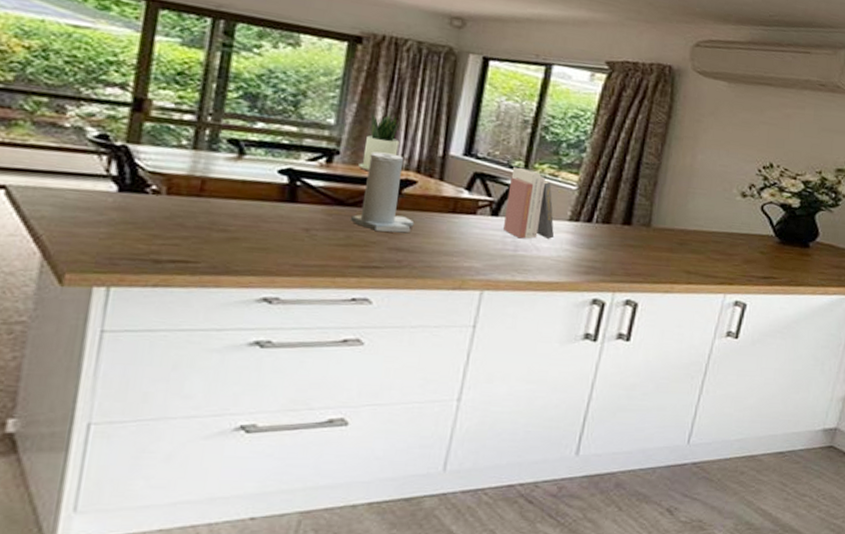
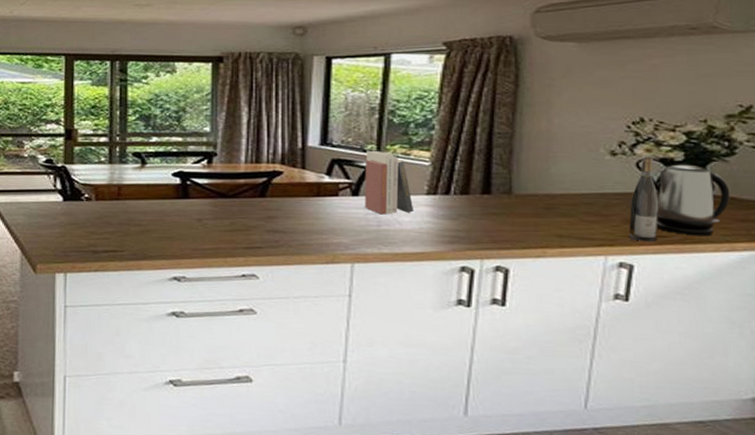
paper towel: present [351,151,414,233] -> none [233,150,285,217]
planter: present [358,112,401,172] -> none [233,118,264,168]
wine bottle: none [746,200,775,282] -> present [628,156,659,242]
kettle: none [769,210,831,280] -> present [656,164,731,236]

